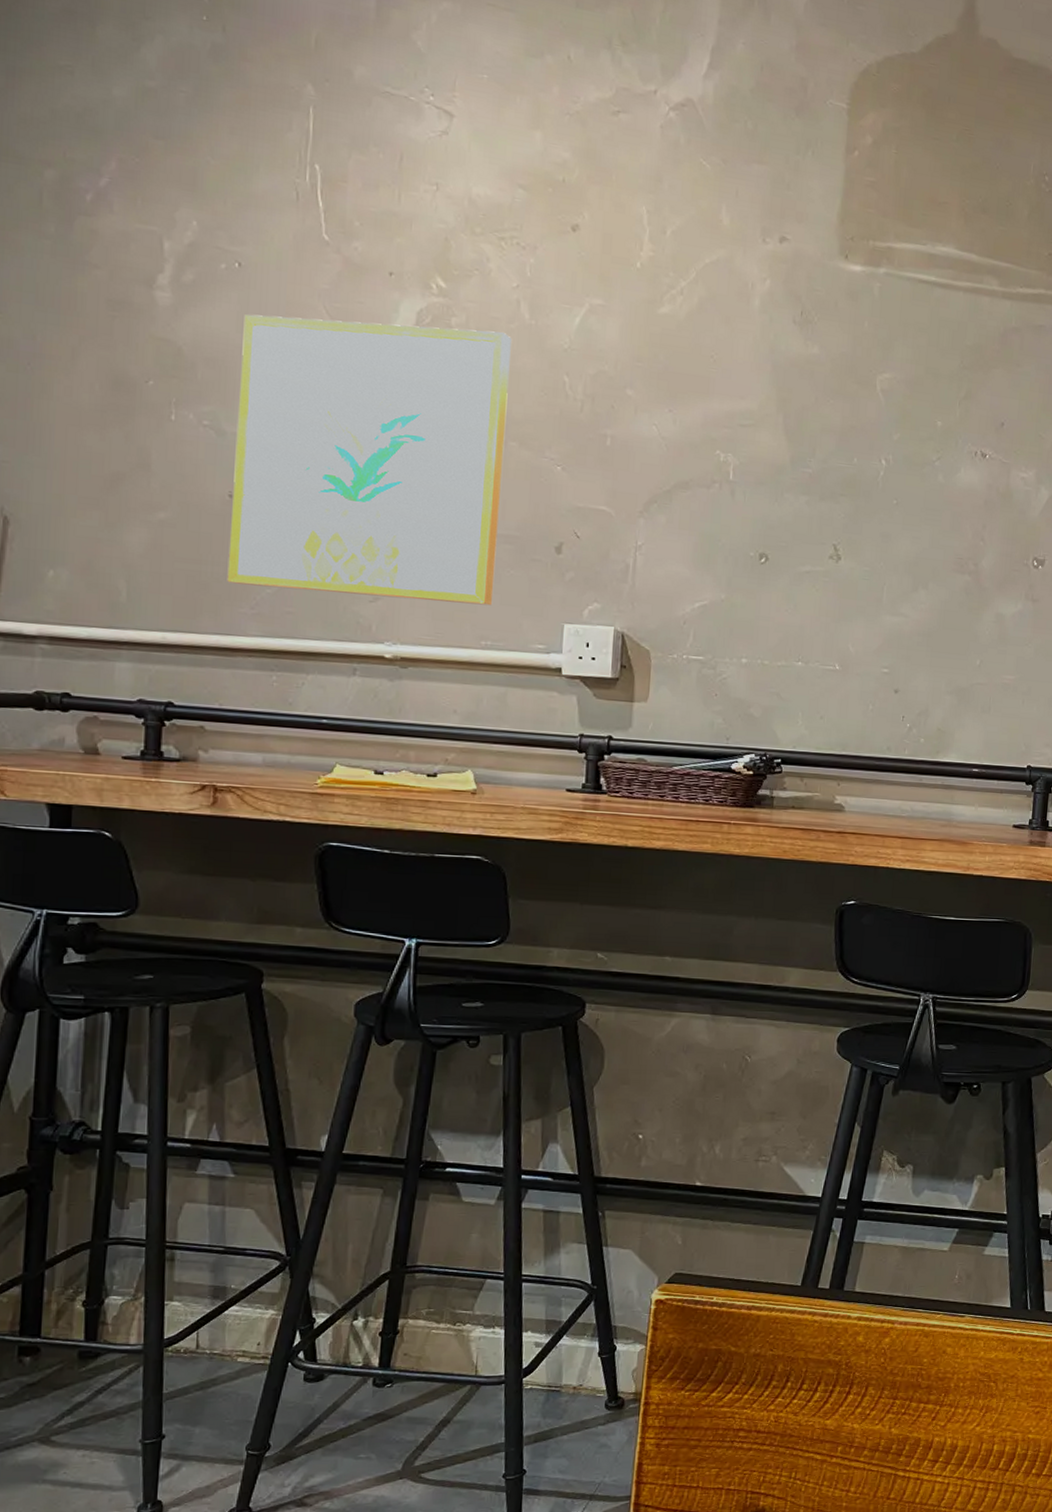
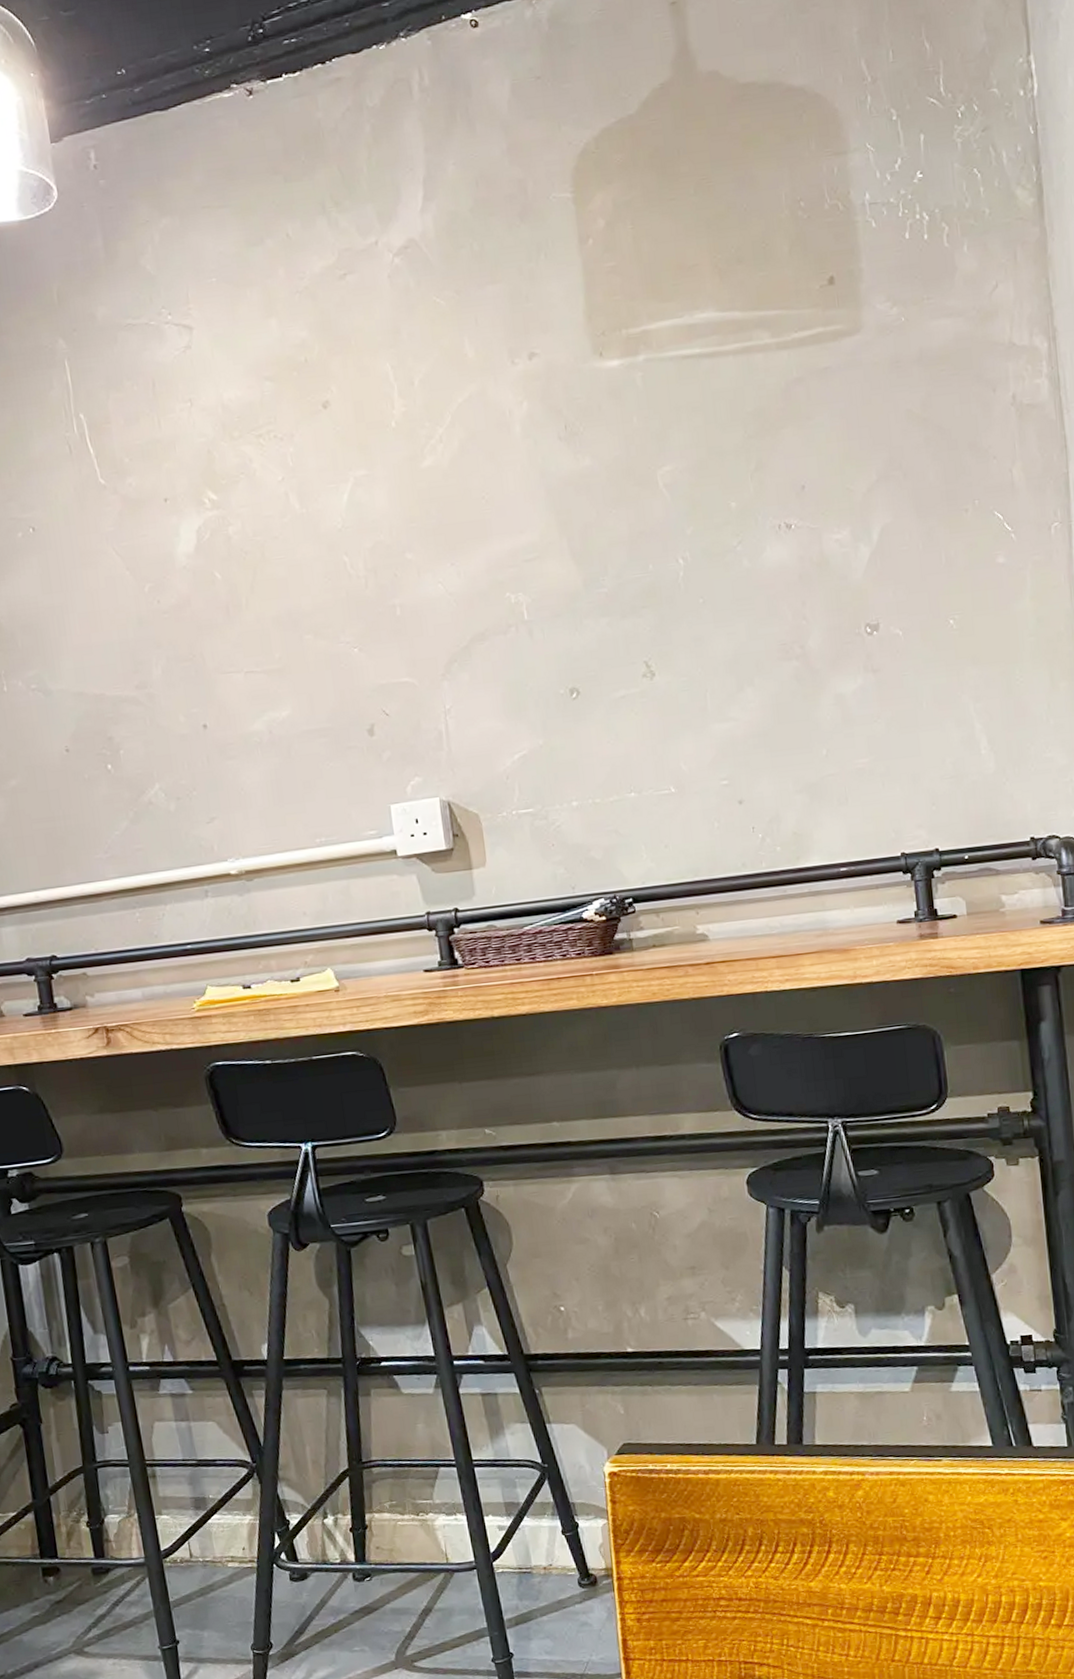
wall art: present [227,314,511,606] -> none [46,529,320,833]

